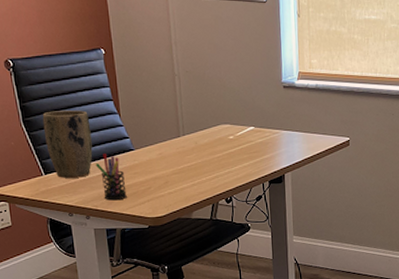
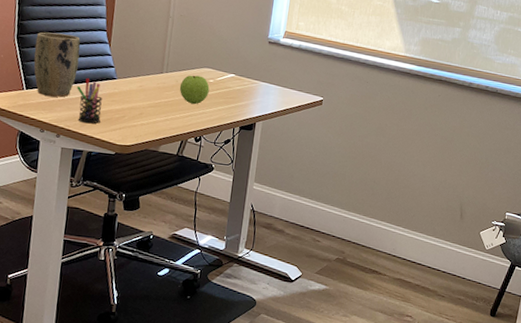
apple: none [200,134,231,165] -> present [179,75,210,105]

